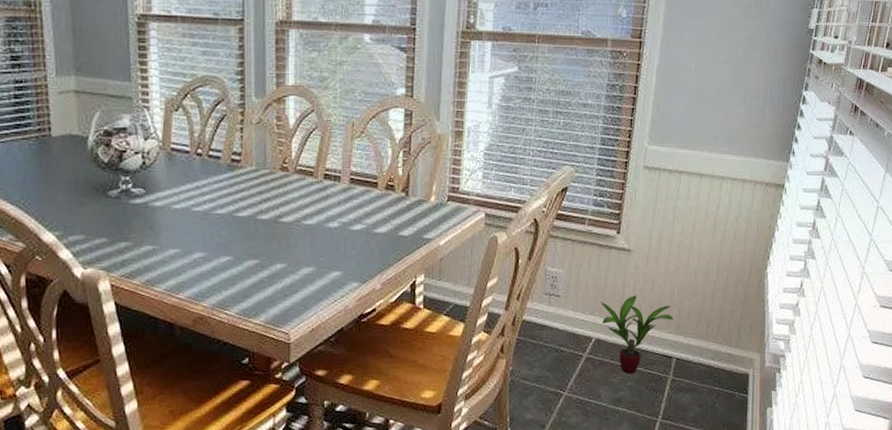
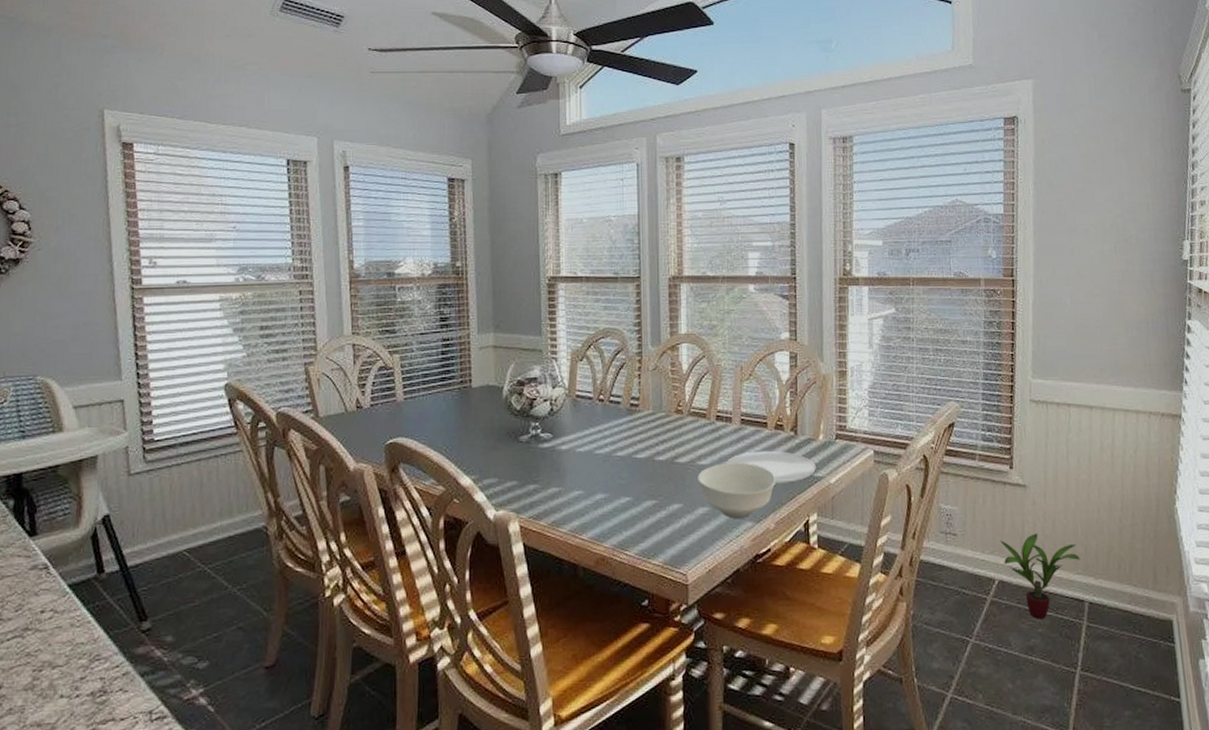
bowl: none [303,223,385,279] -> present [698,462,777,518]
plate: none [333,211,426,245] -> present [726,450,816,484]

